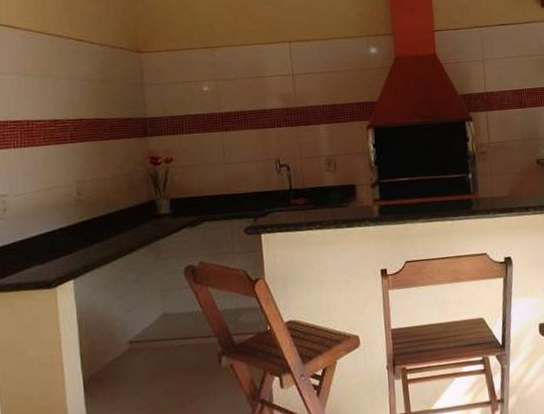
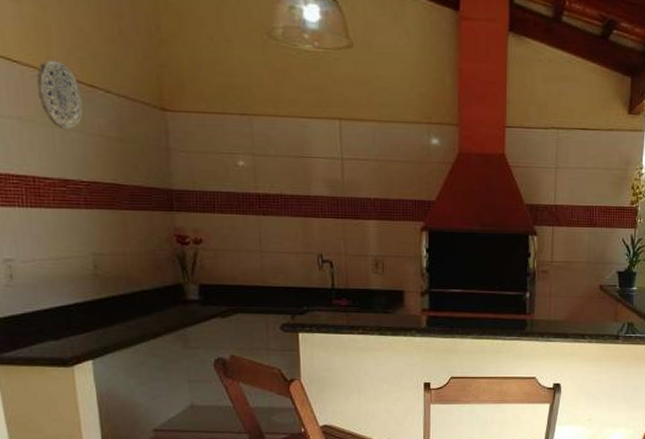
decorative plate: none [34,23,71,78] -> present [37,60,83,129]

